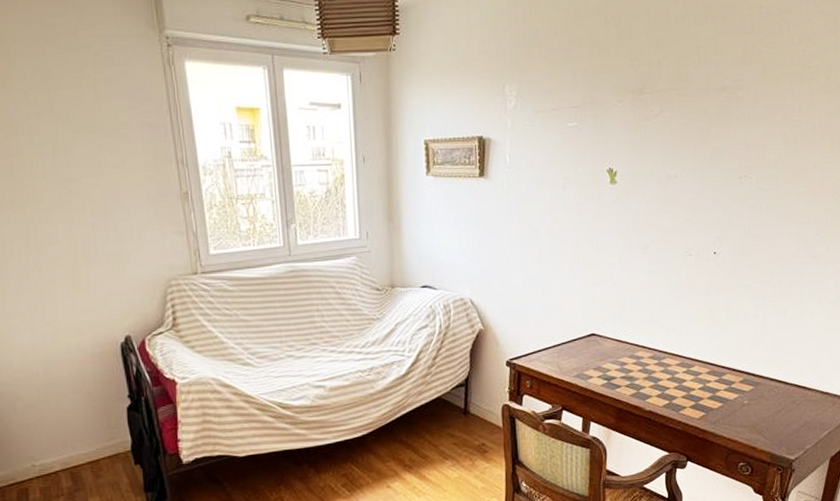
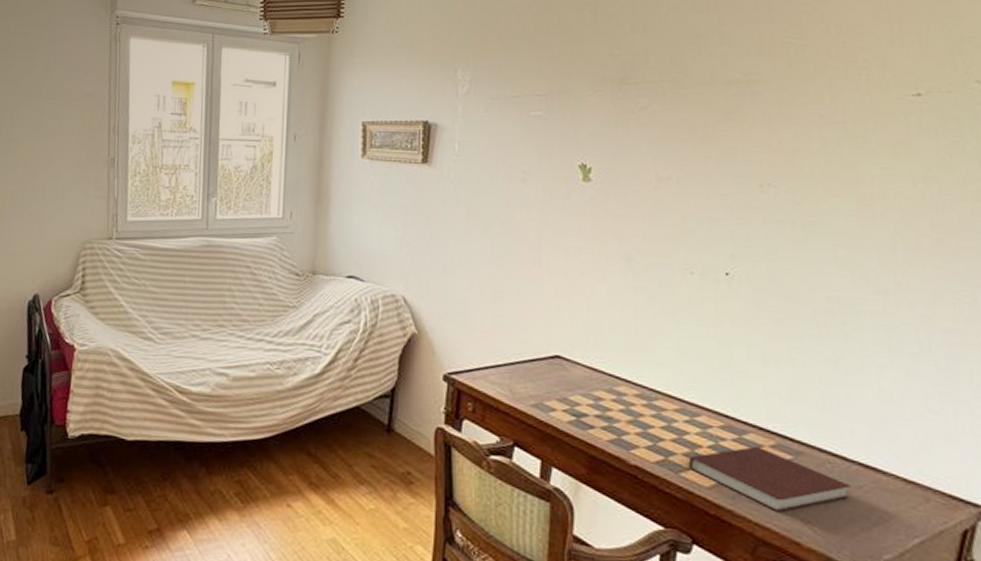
notebook: none [685,383,789,429] -> present [688,446,851,513]

